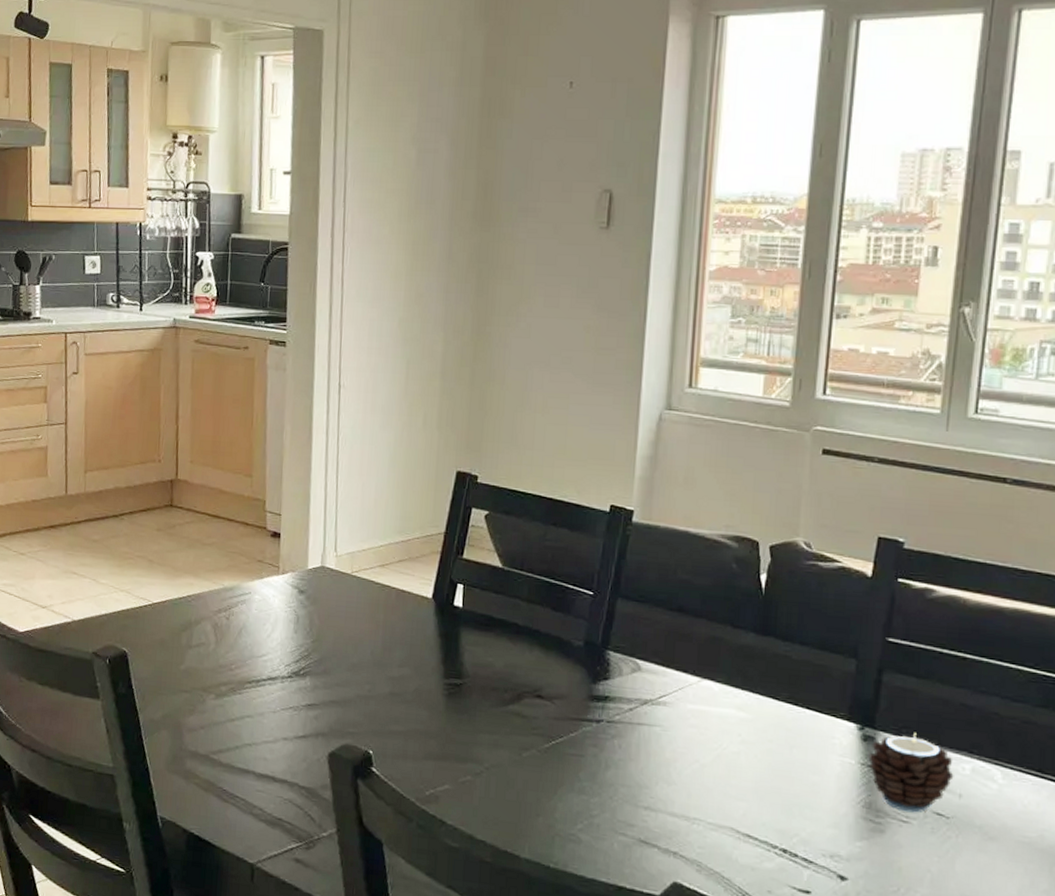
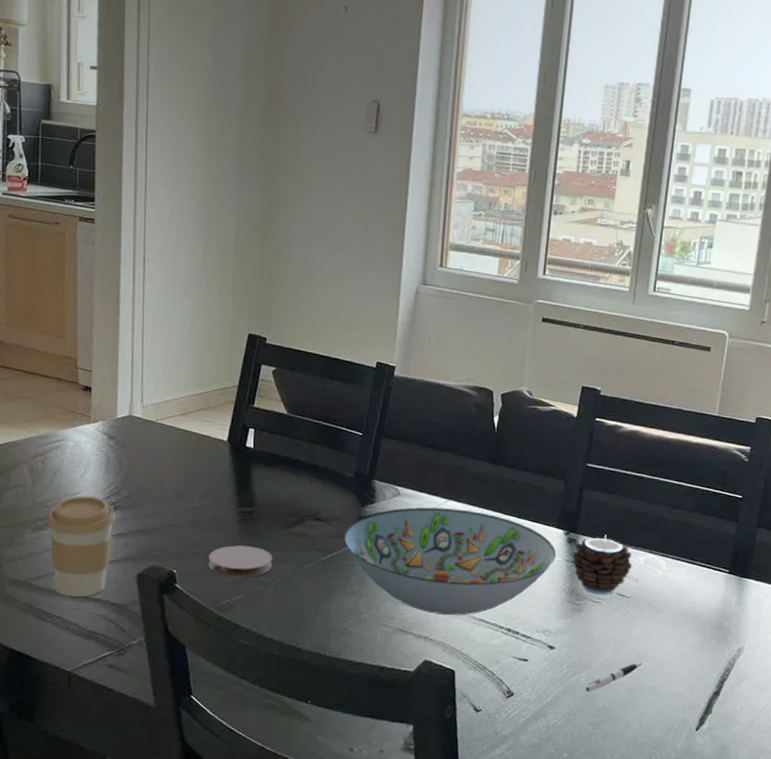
coffee cup: none [231,658,306,777] -> present [47,496,116,597]
coaster: none [409,724,485,764] -> present [208,545,273,578]
decorative bowl: none [570,686,847,828] -> present [343,507,557,616]

